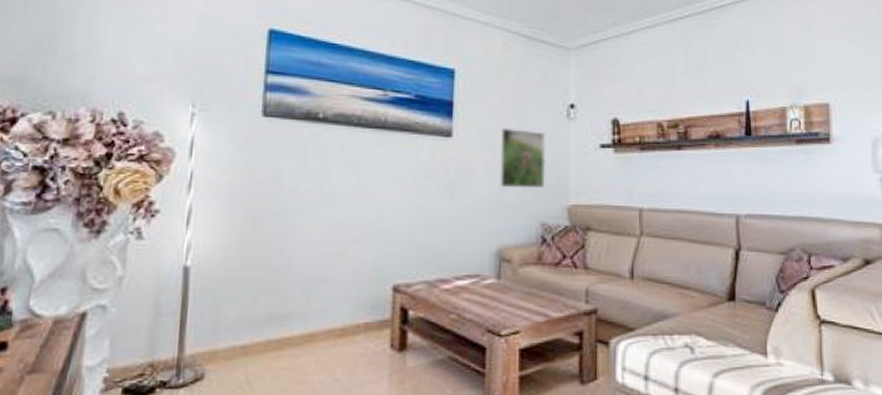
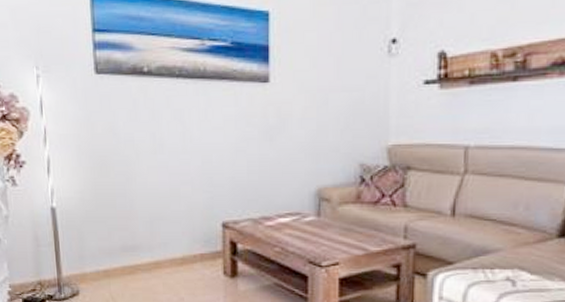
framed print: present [498,128,546,188] -> none [315,70,365,131]

